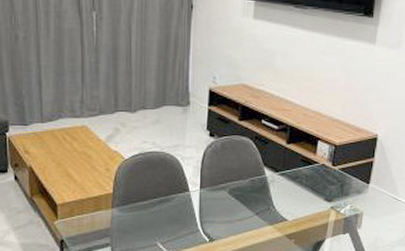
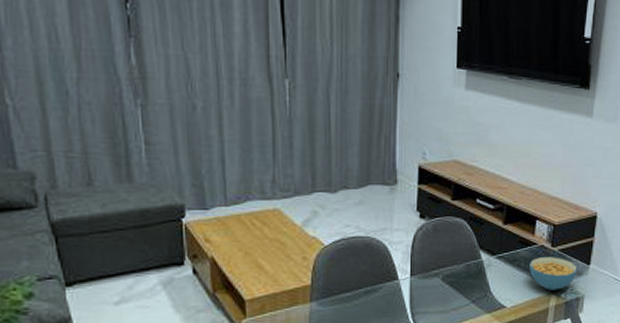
cereal bowl: none [310,175,356,206] -> present [529,257,577,290]

